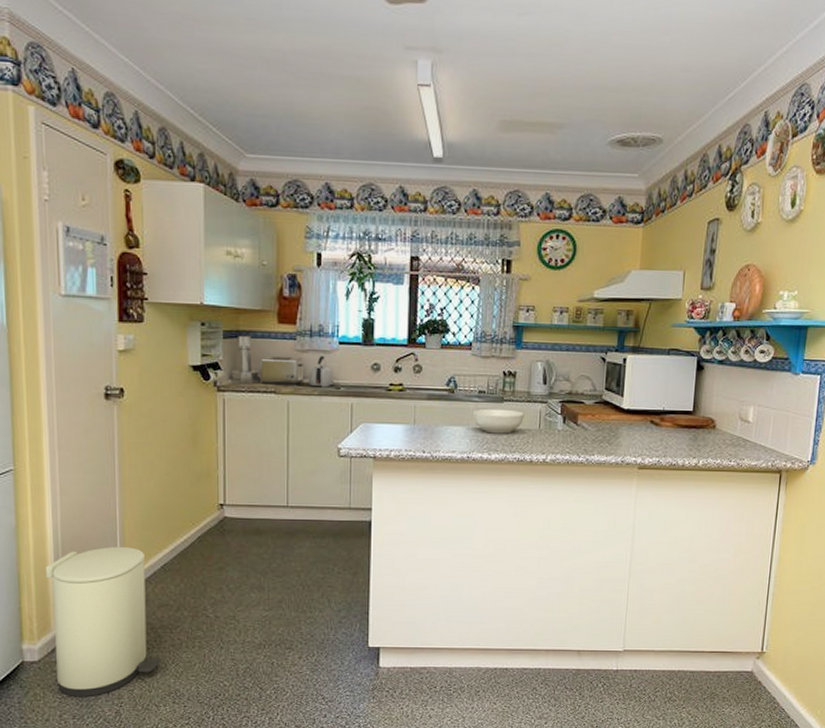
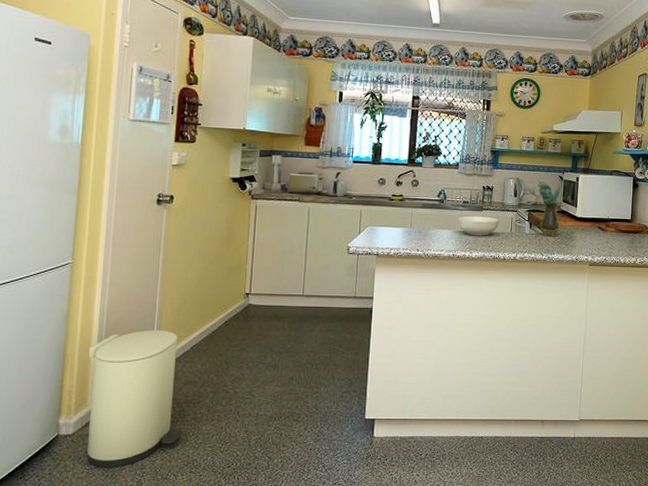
vase: none [572,362,603,434] -> present [537,180,561,237]

